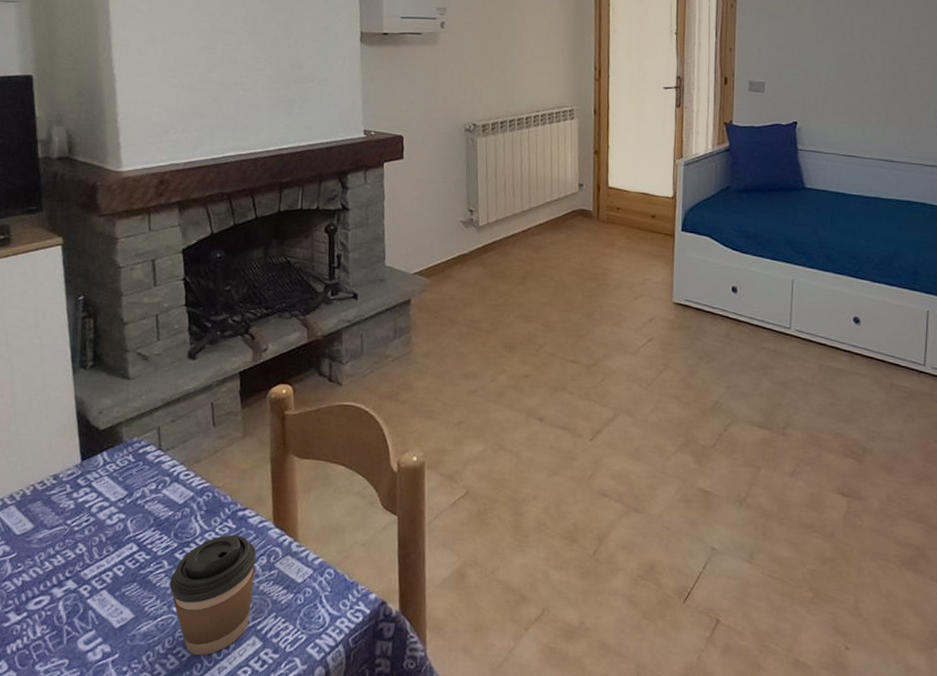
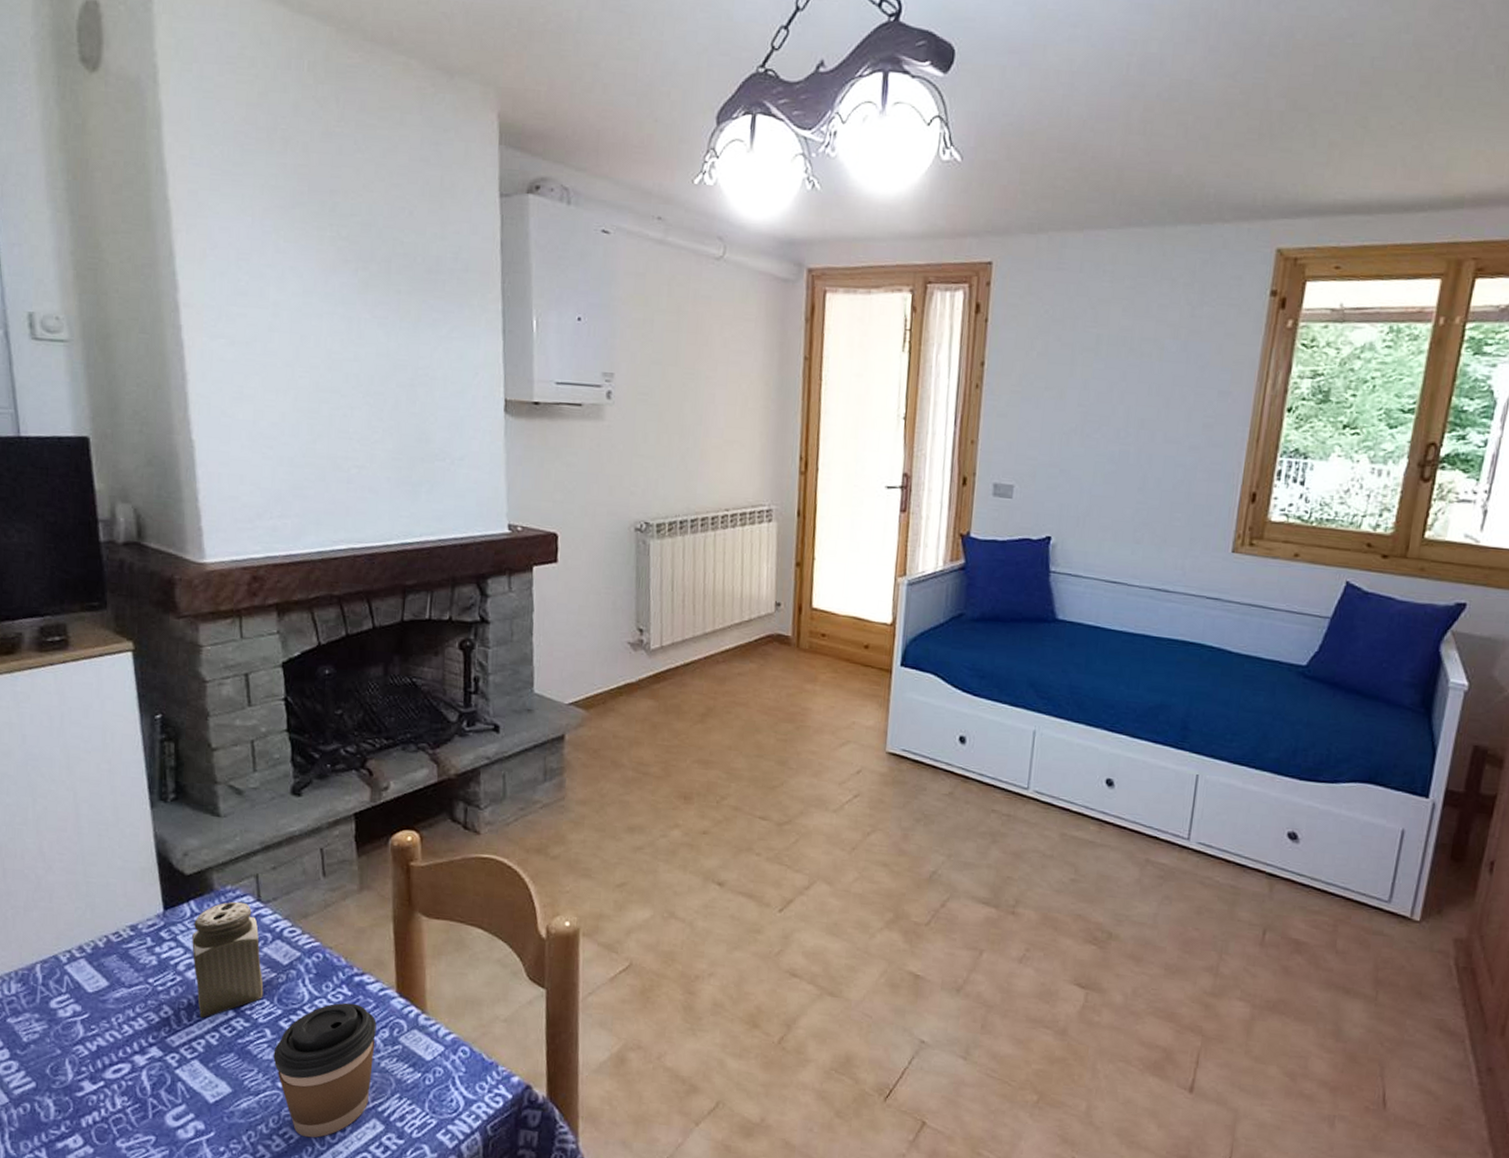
salt shaker: none [103,451,163,553] -> present [192,901,264,1018]

